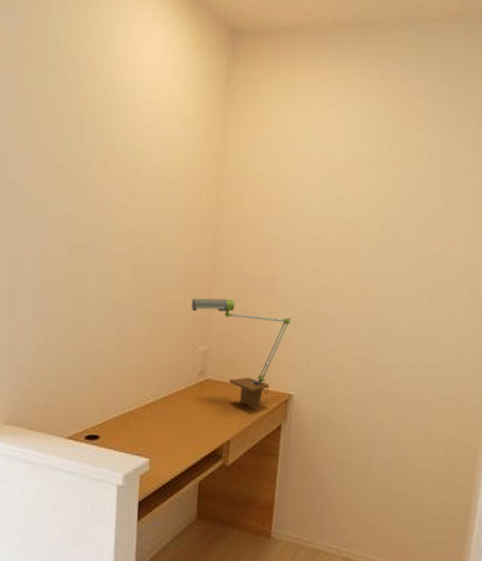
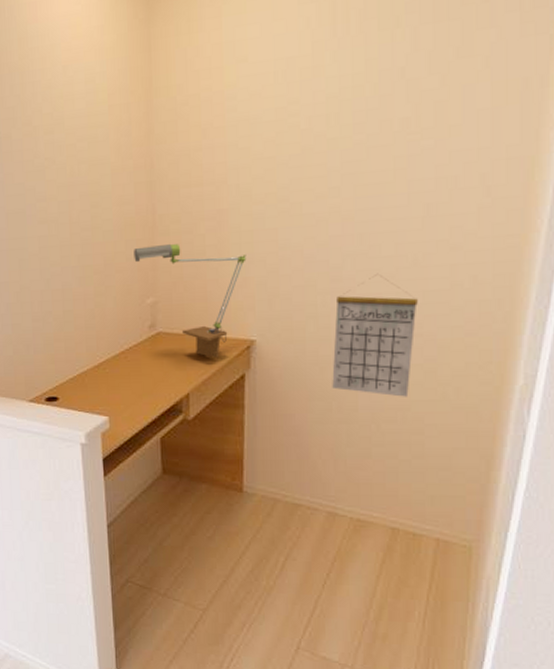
calendar: none [353,347,421,454] -> present [332,273,418,397]

